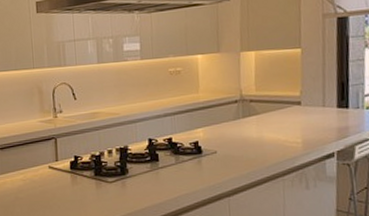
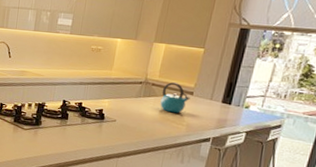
kettle: none [263,94,299,131] -> present [160,82,190,114]

